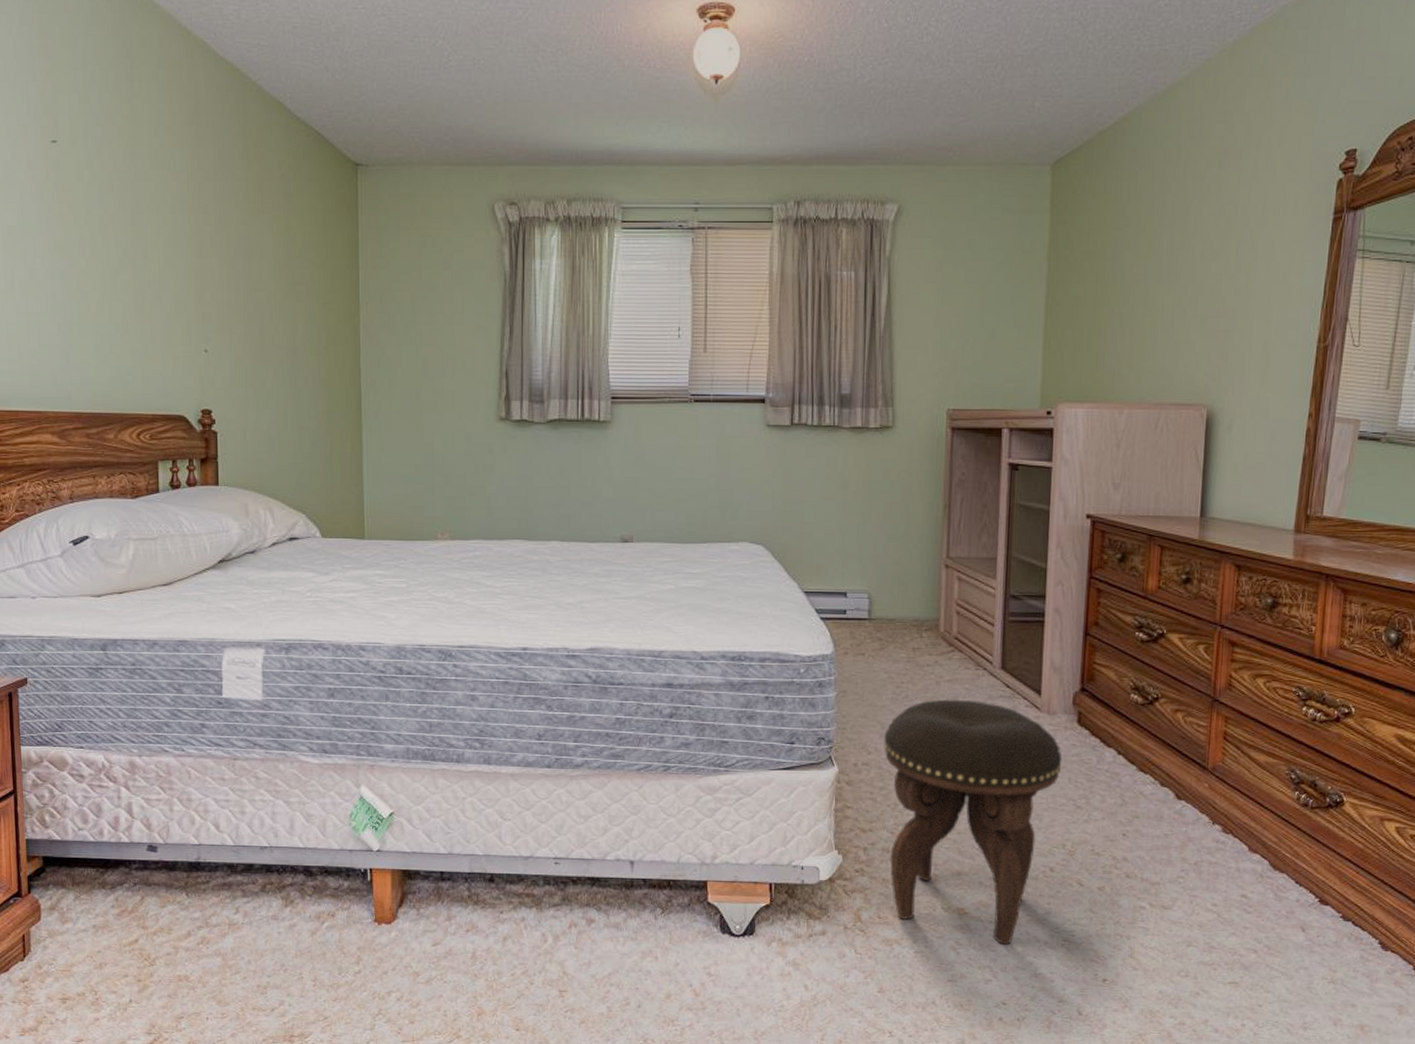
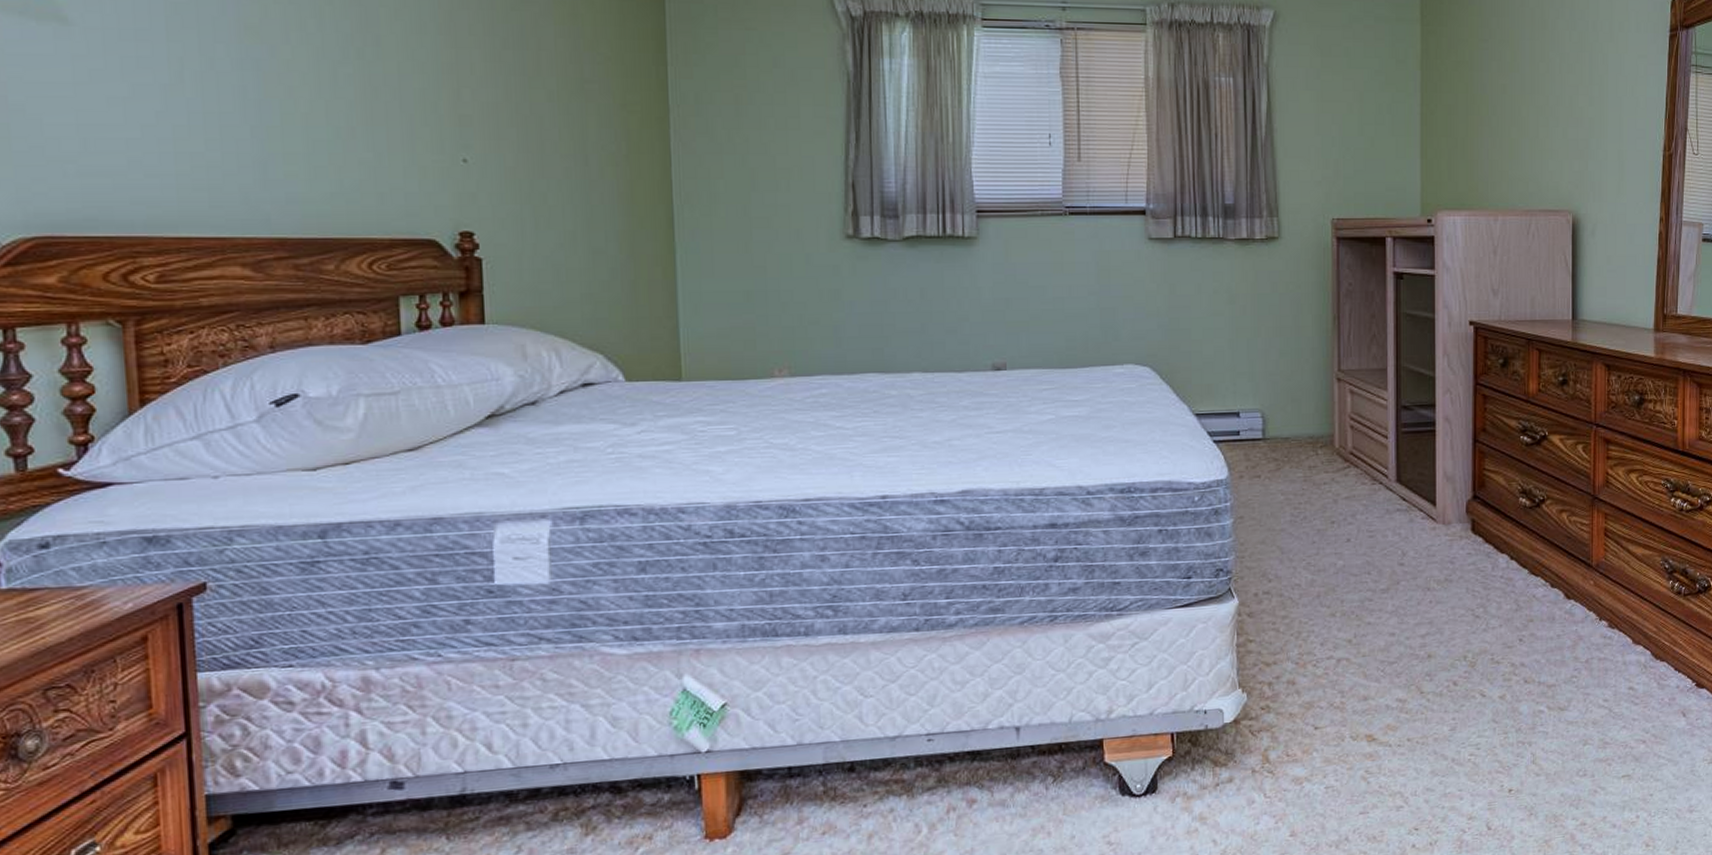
footstool: present [883,699,1062,946] -> none [1283,516,1459,768]

